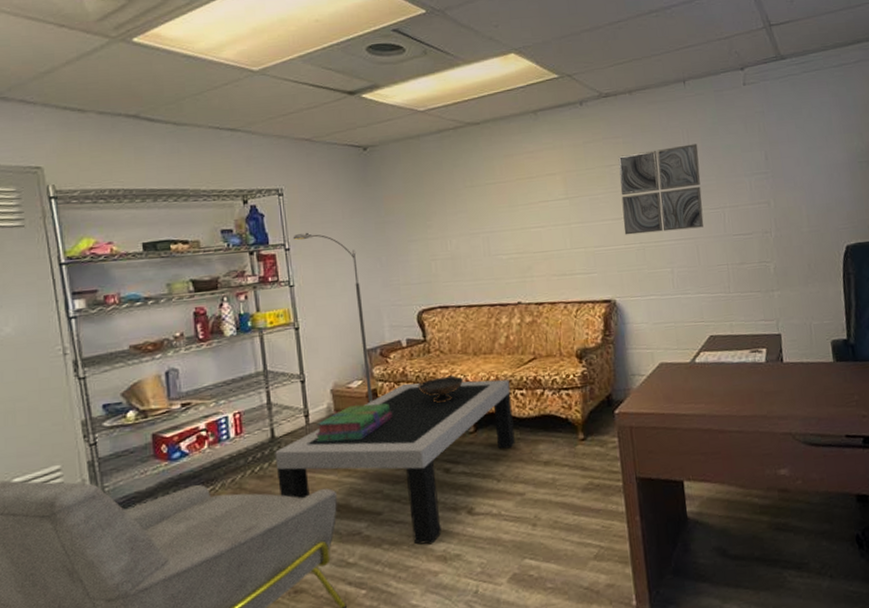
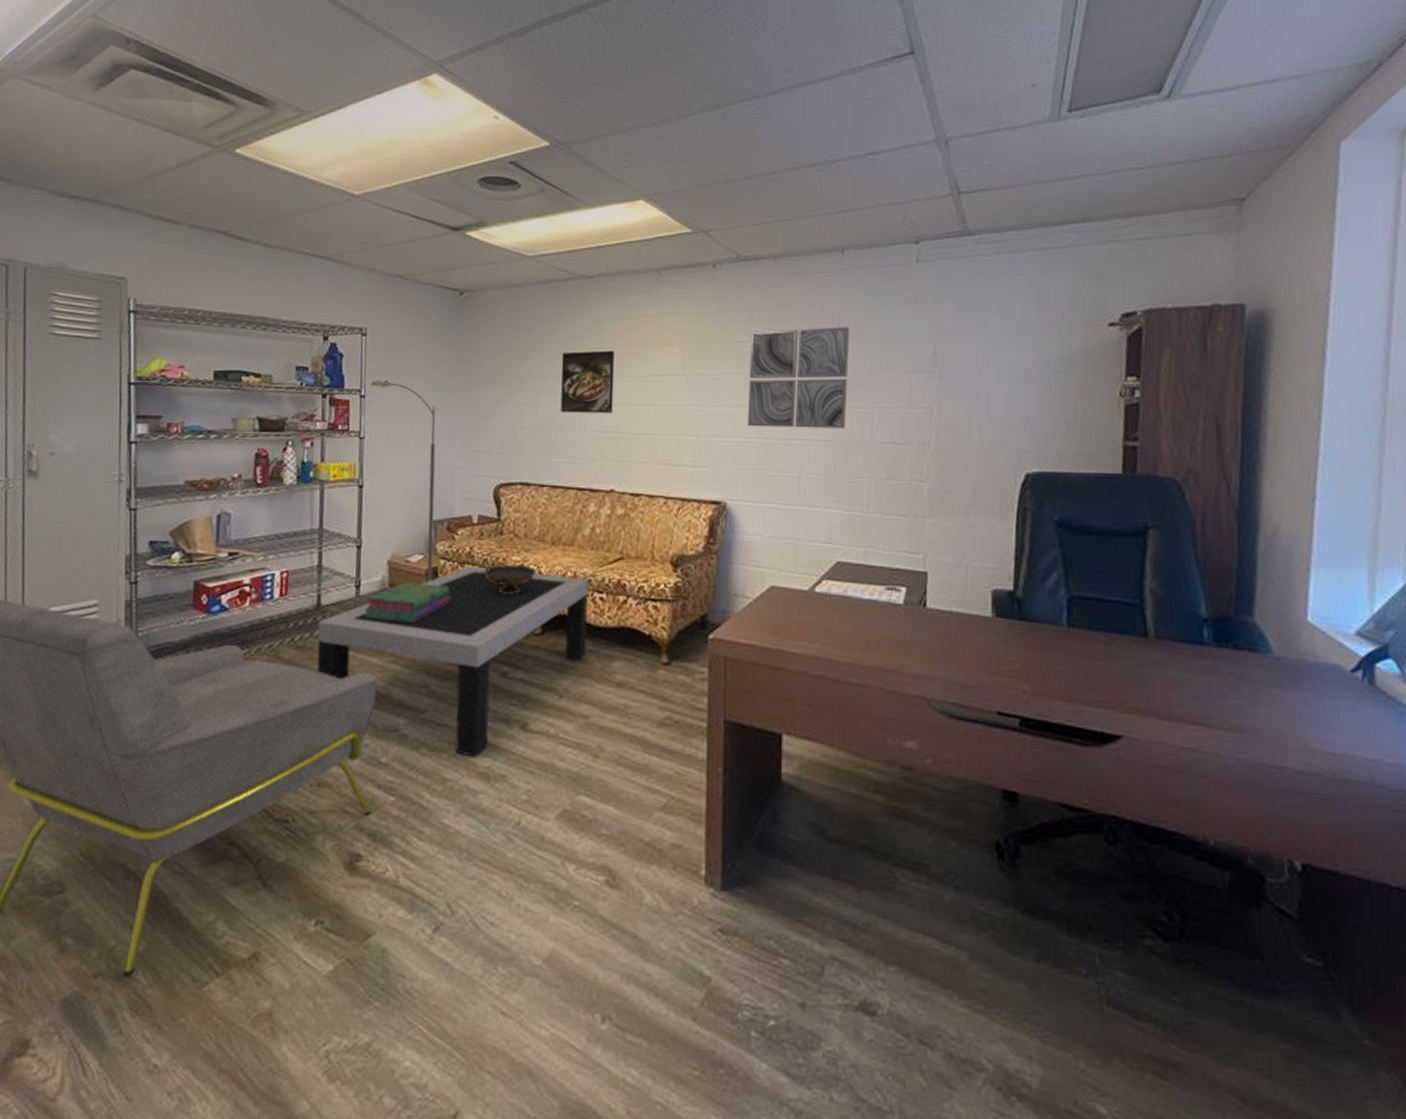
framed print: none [461,184,511,242] -> present [560,350,615,413]

